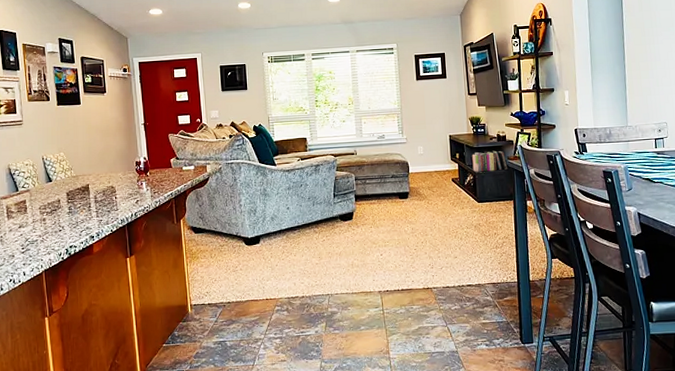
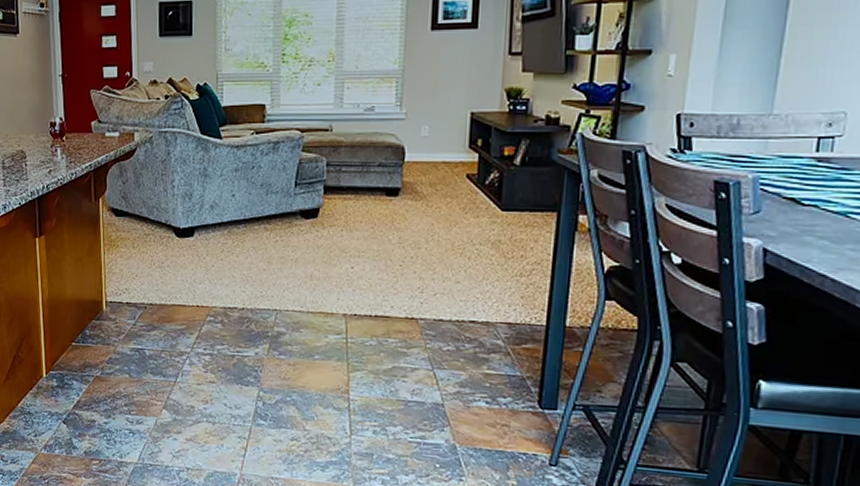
books: present [472,150,509,172] -> none [500,138,557,169]

